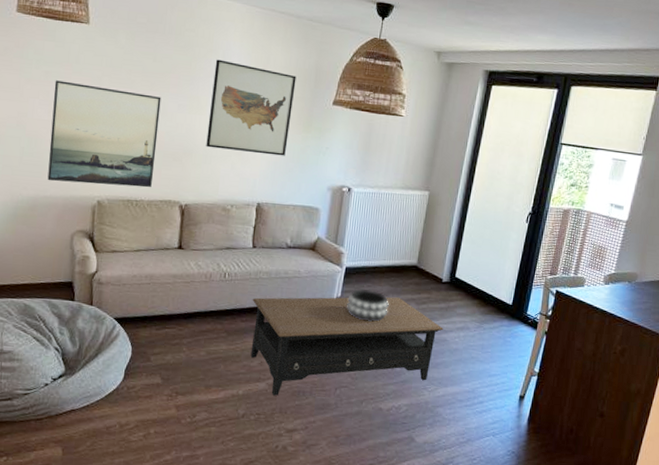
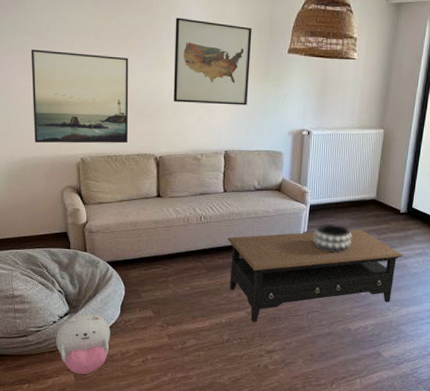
plush toy: none [45,376,111,448] -> present [56,313,111,374]

